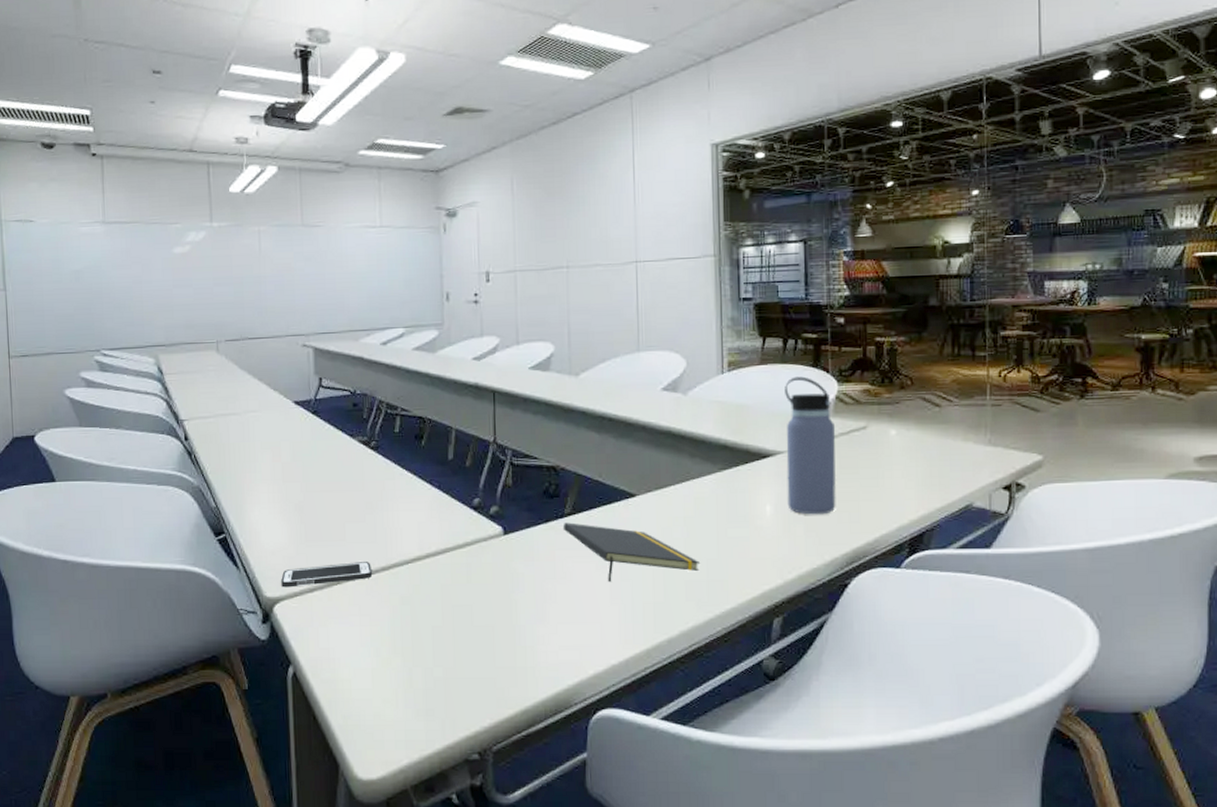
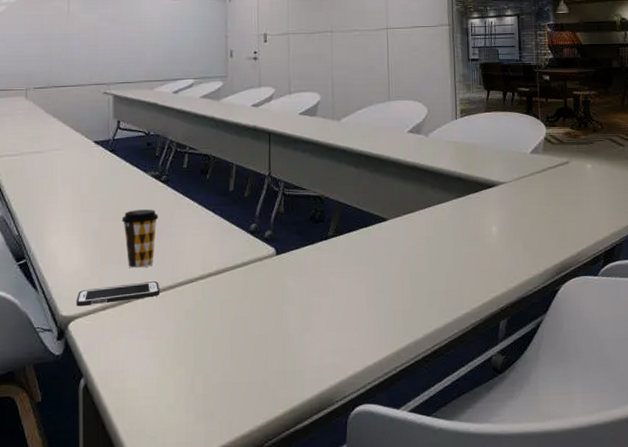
coffee cup: none [327,480,368,547] -> present [122,209,159,269]
notepad: present [562,522,701,583] -> none [326,243,441,294]
water bottle: present [785,376,836,515] -> none [505,122,547,234]

